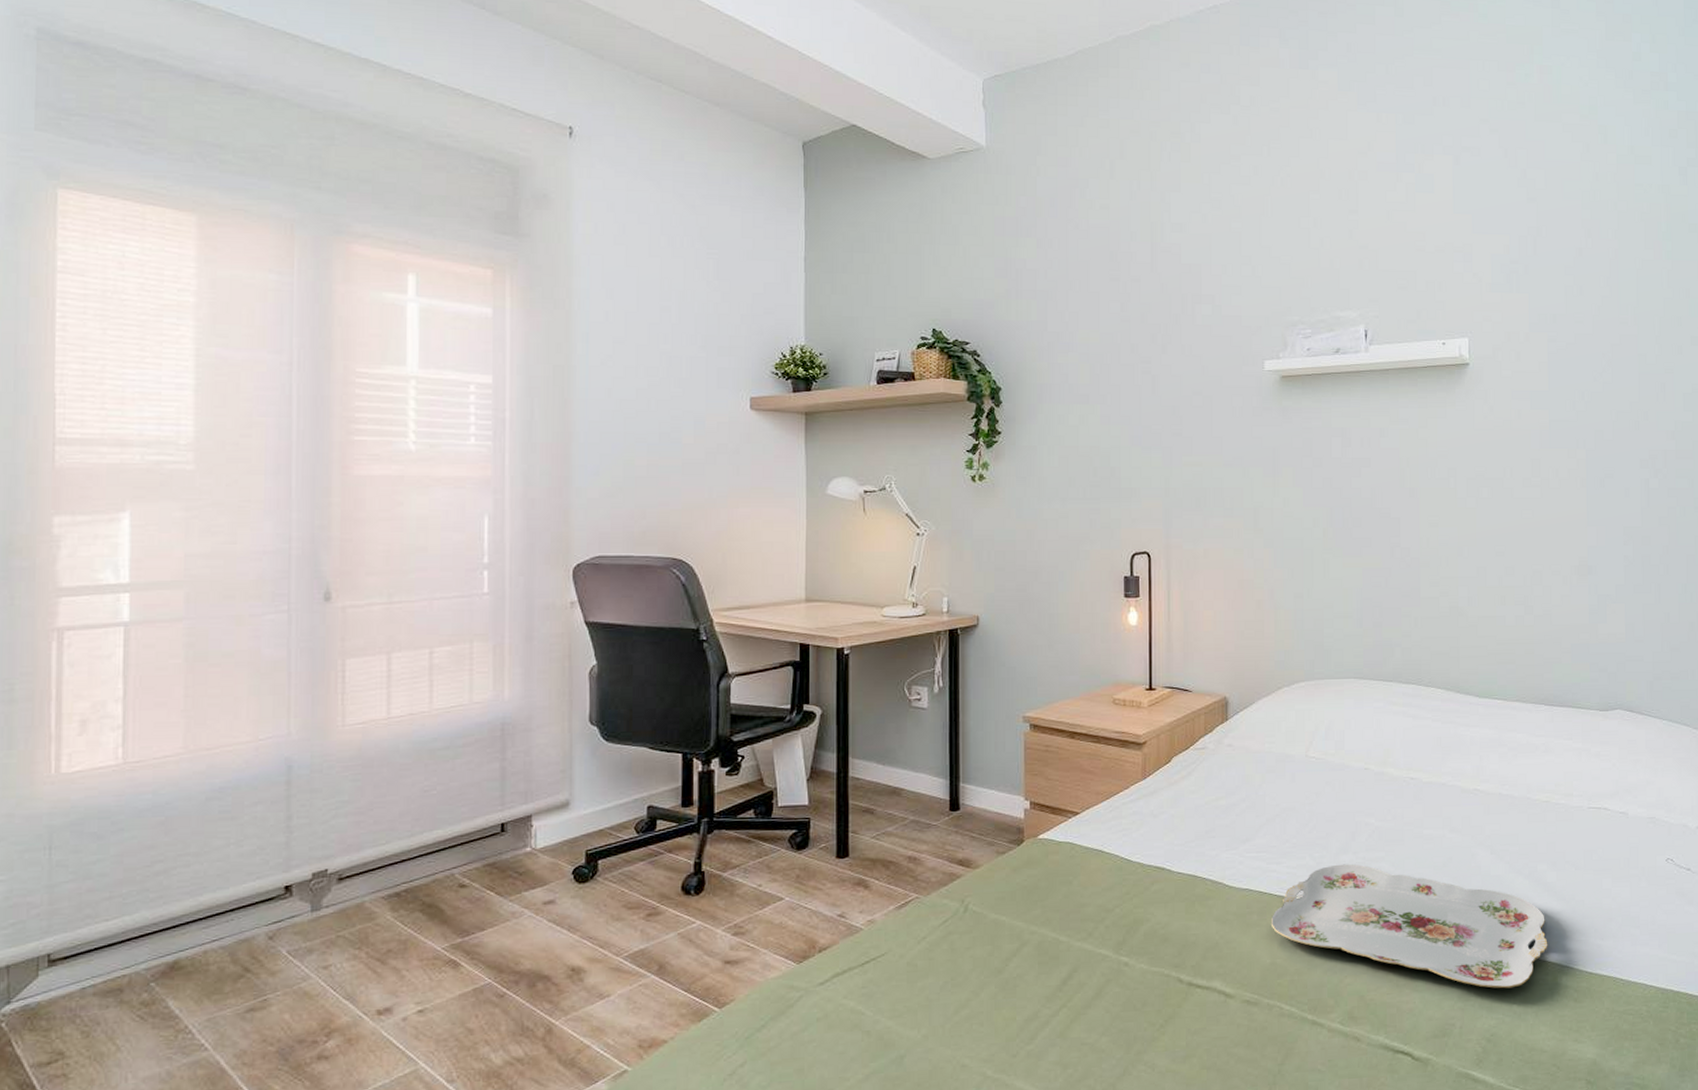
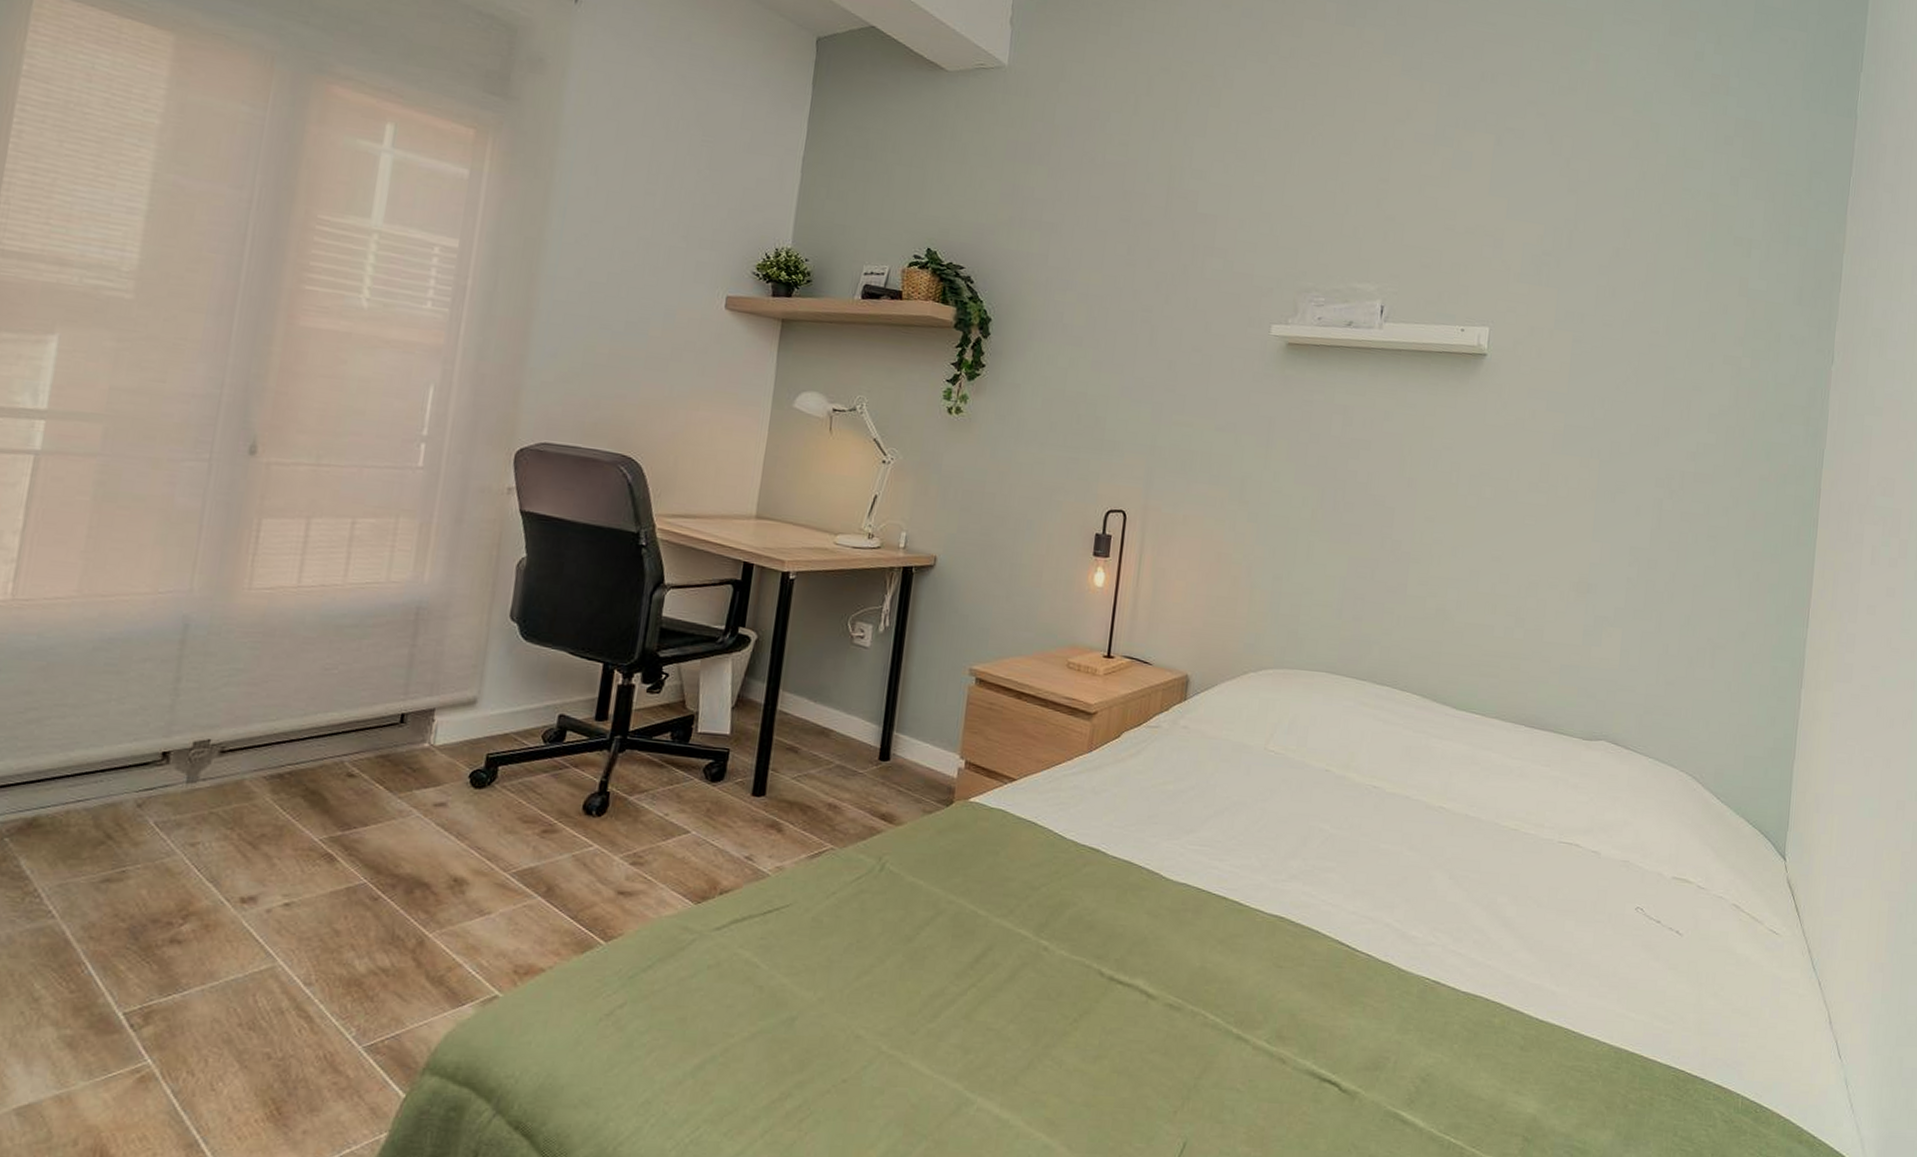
serving tray: present [1272,863,1548,989] -> none [1206,869,1499,1027]

